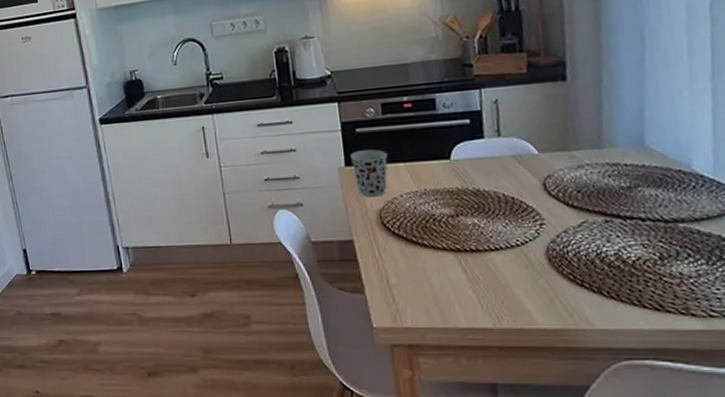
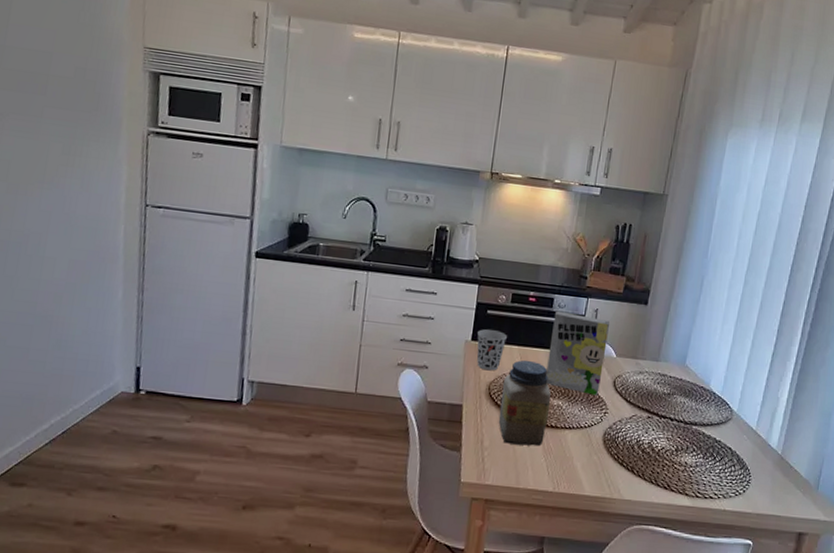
jar: none [395,176,466,278] -> present [498,360,551,447]
cereal box: none [440,110,526,205] -> present [546,310,611,396]

